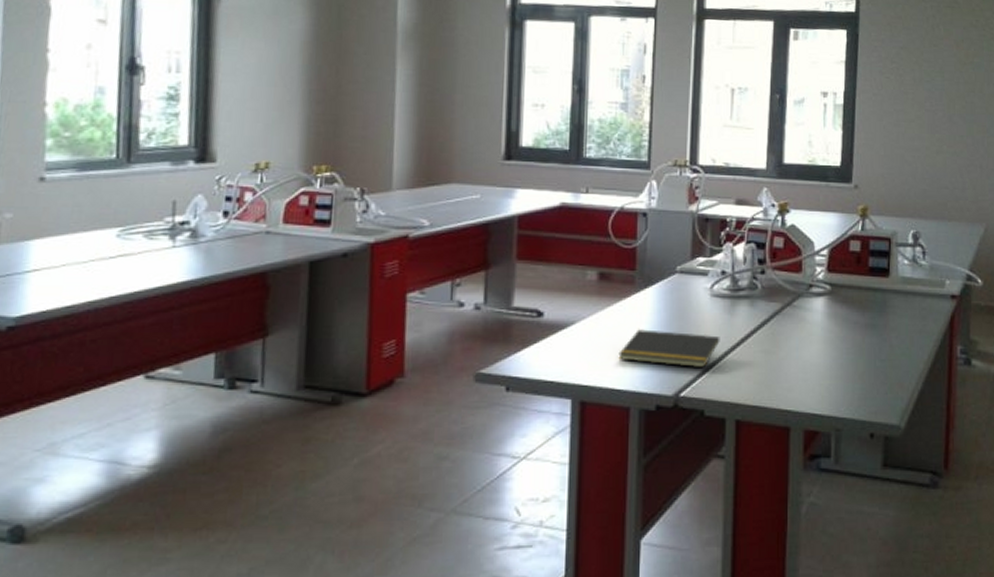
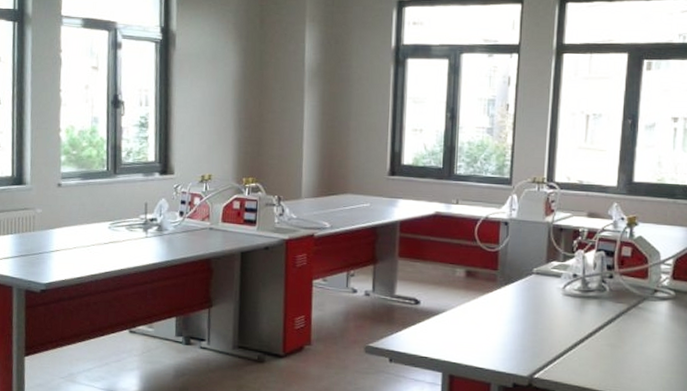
notepad: present [618,329,720,368] -> none [482,319,571,356]

